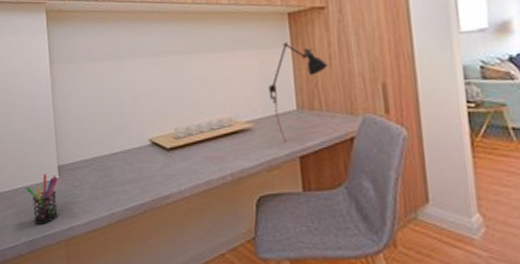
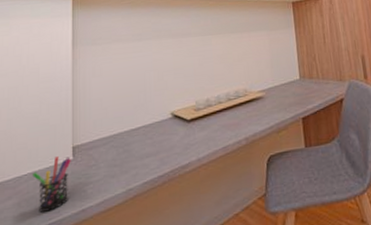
desk lamp: present [268,42,328,143] -> none [277,25,323,107]

